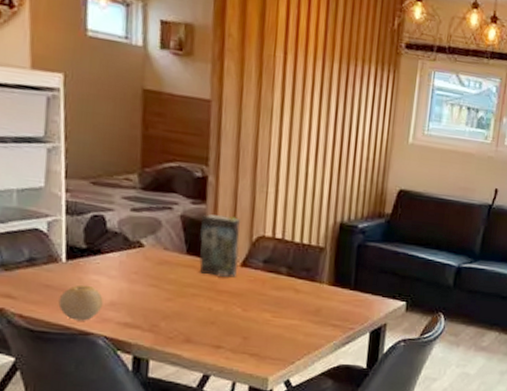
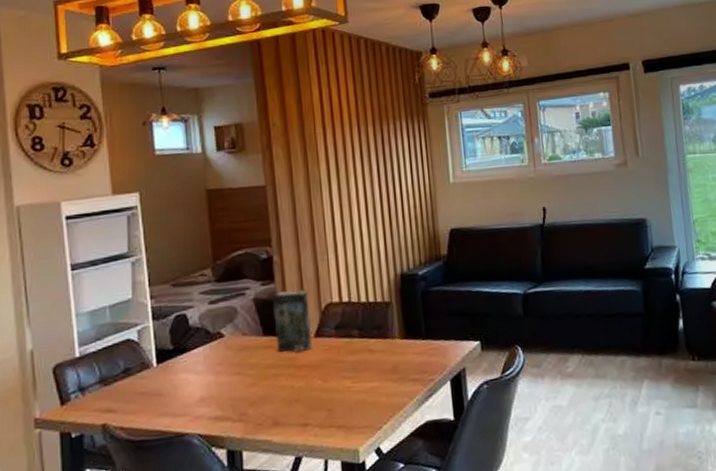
fruit: present [58,284,103,321] -> none [154,385,194,423]

